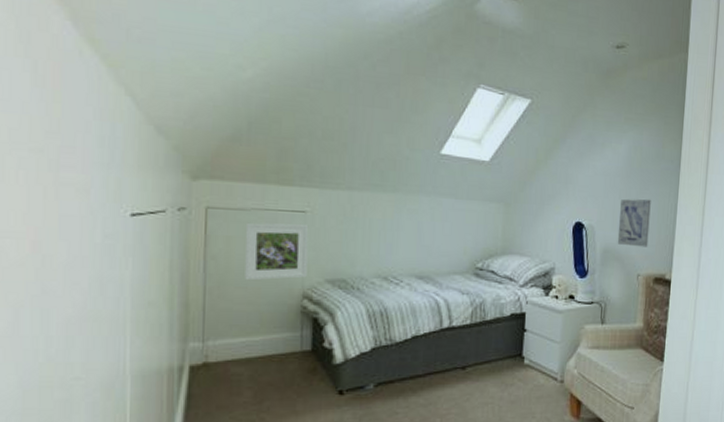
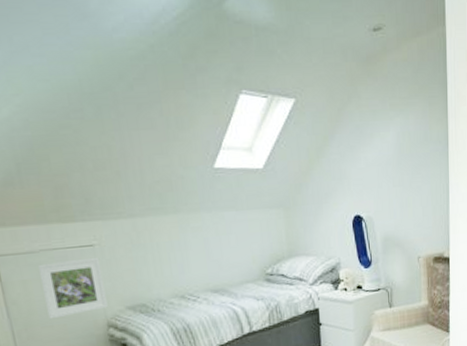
wall art: present [617,198,651,247] -> none [394,182,425,231]

